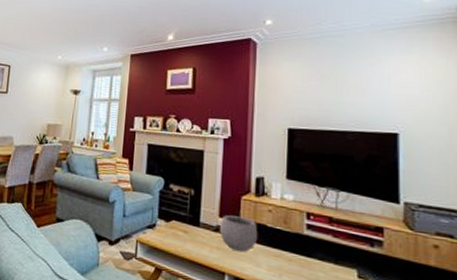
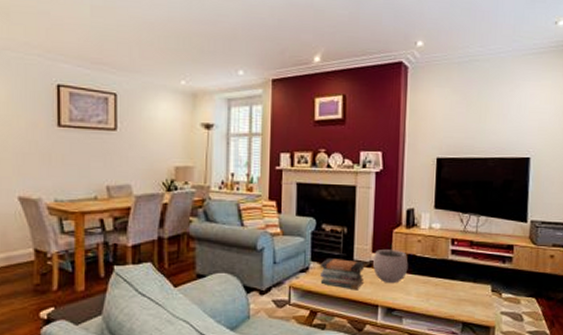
book stack: none [166,217,212,253] -> present [319,257,365,289]

